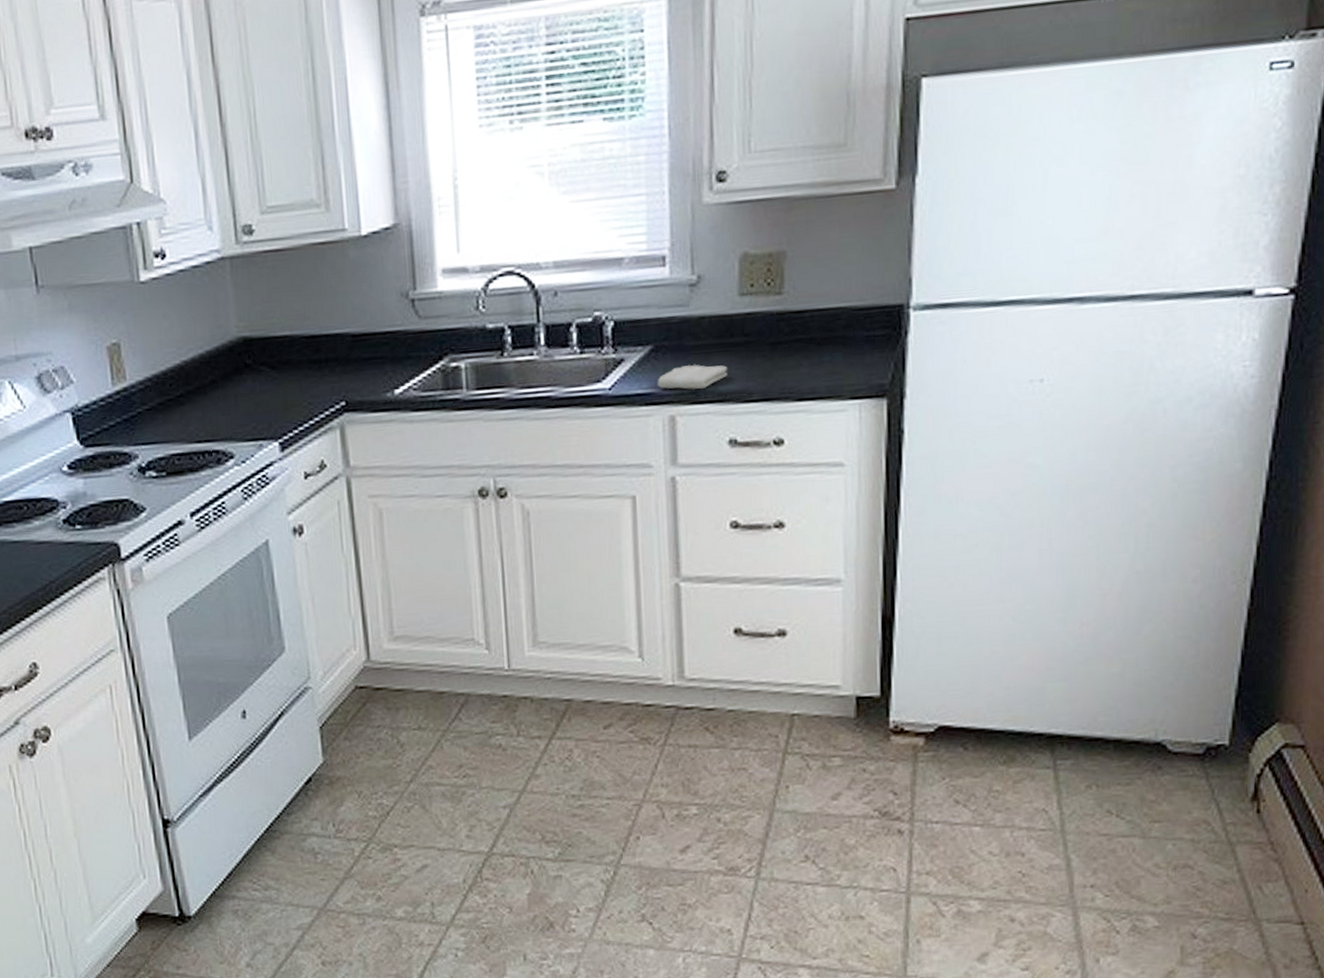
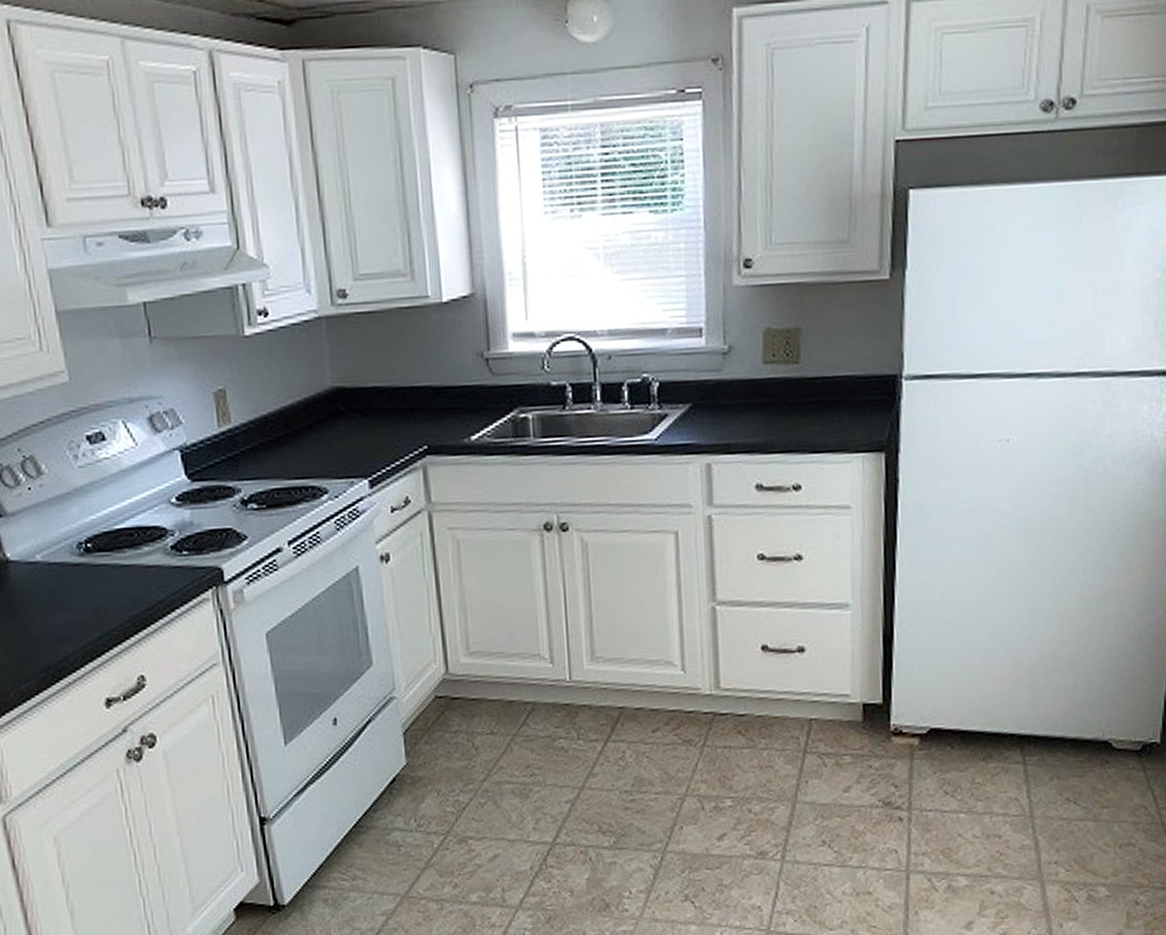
washcloth: present [657,365,728,390] -> none [695,421,755,442]

